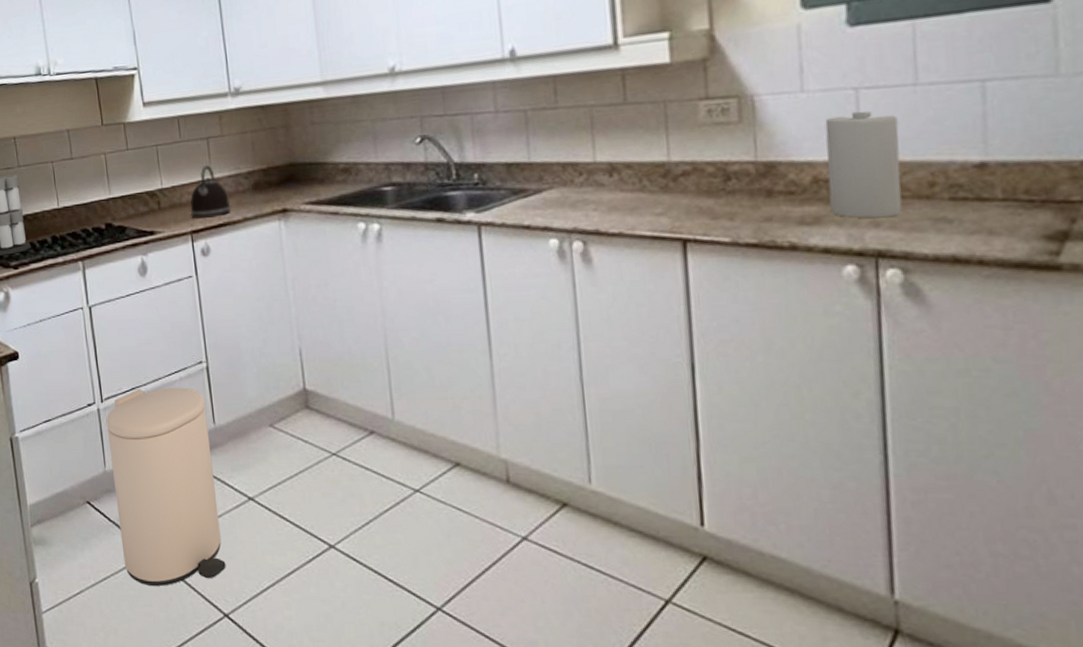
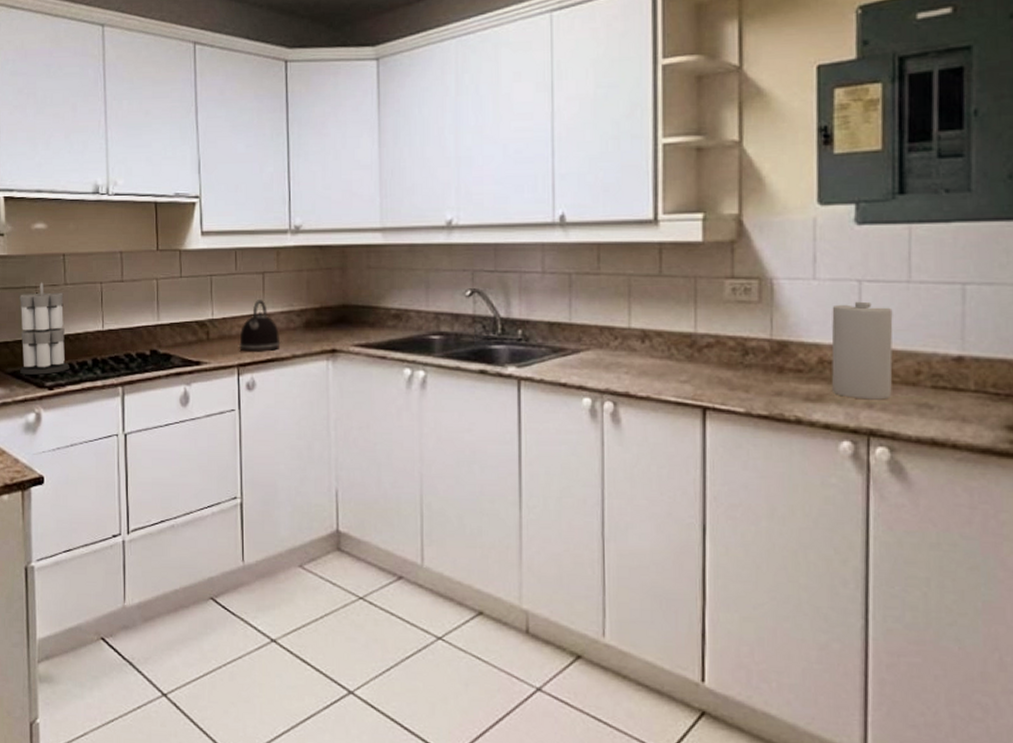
pedal bin: present [106,387,226,586] -> none [130,522,241,730]

